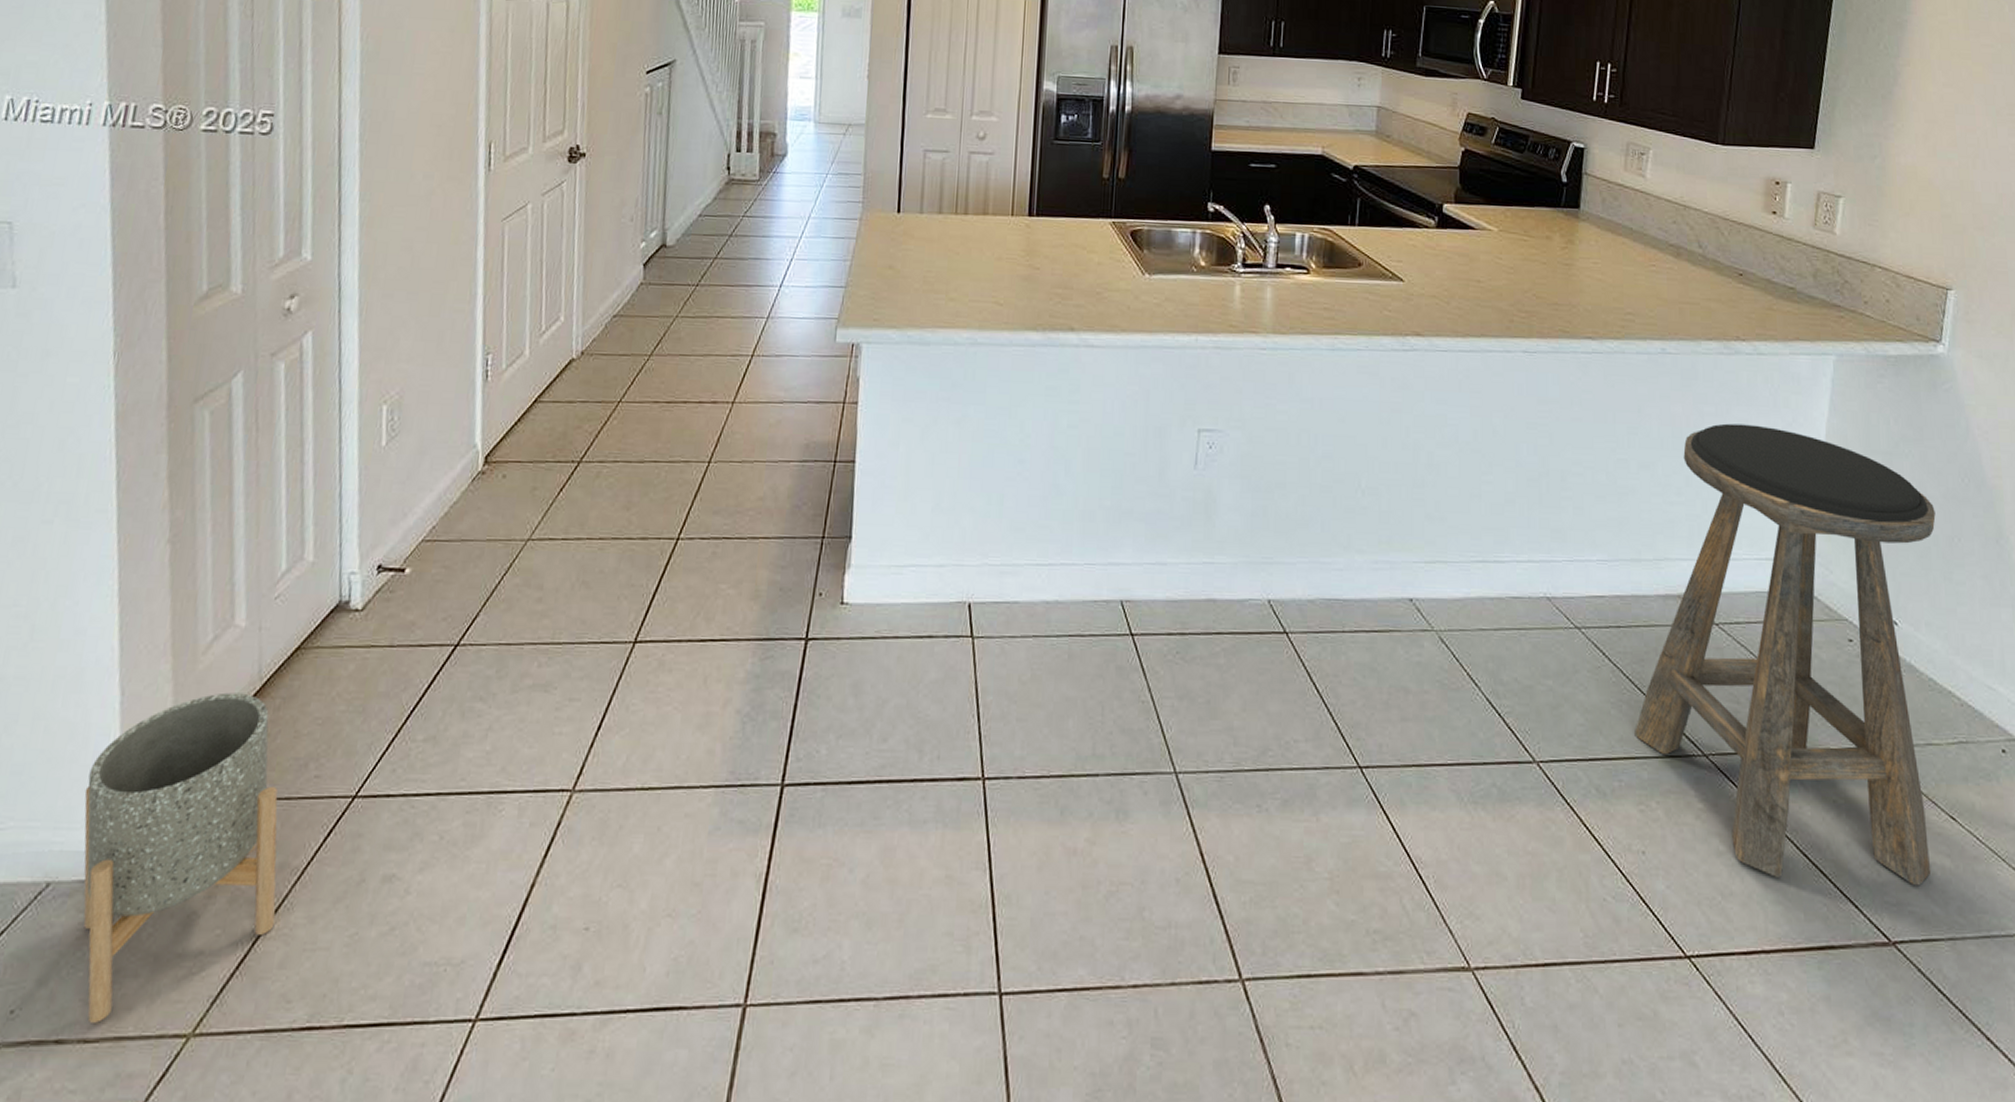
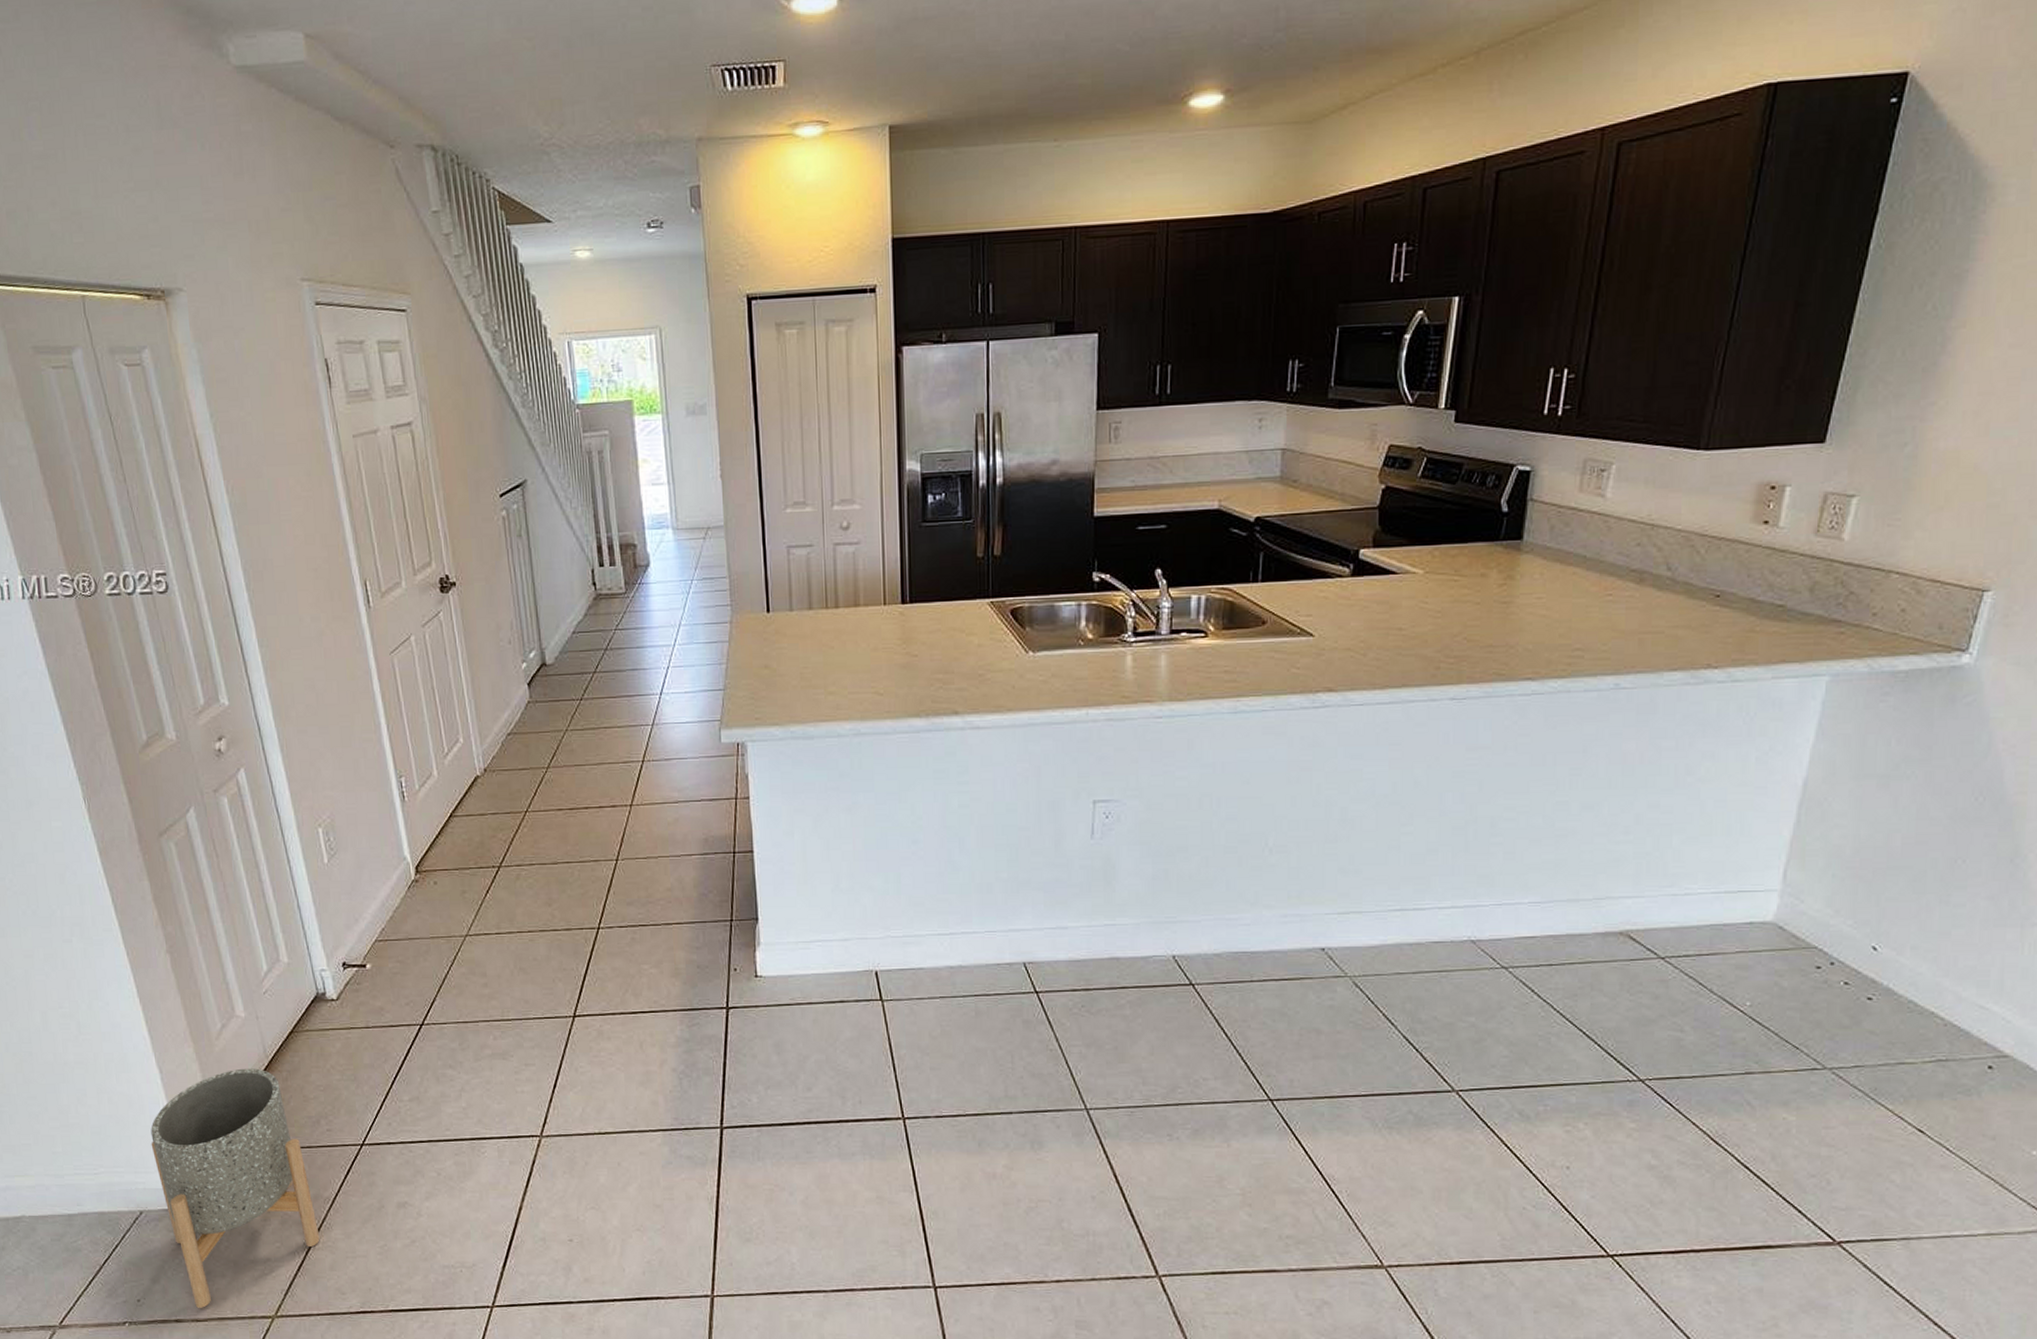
stool: present [1634,423,1936,886] -> none [1563,756,1937,1193]

